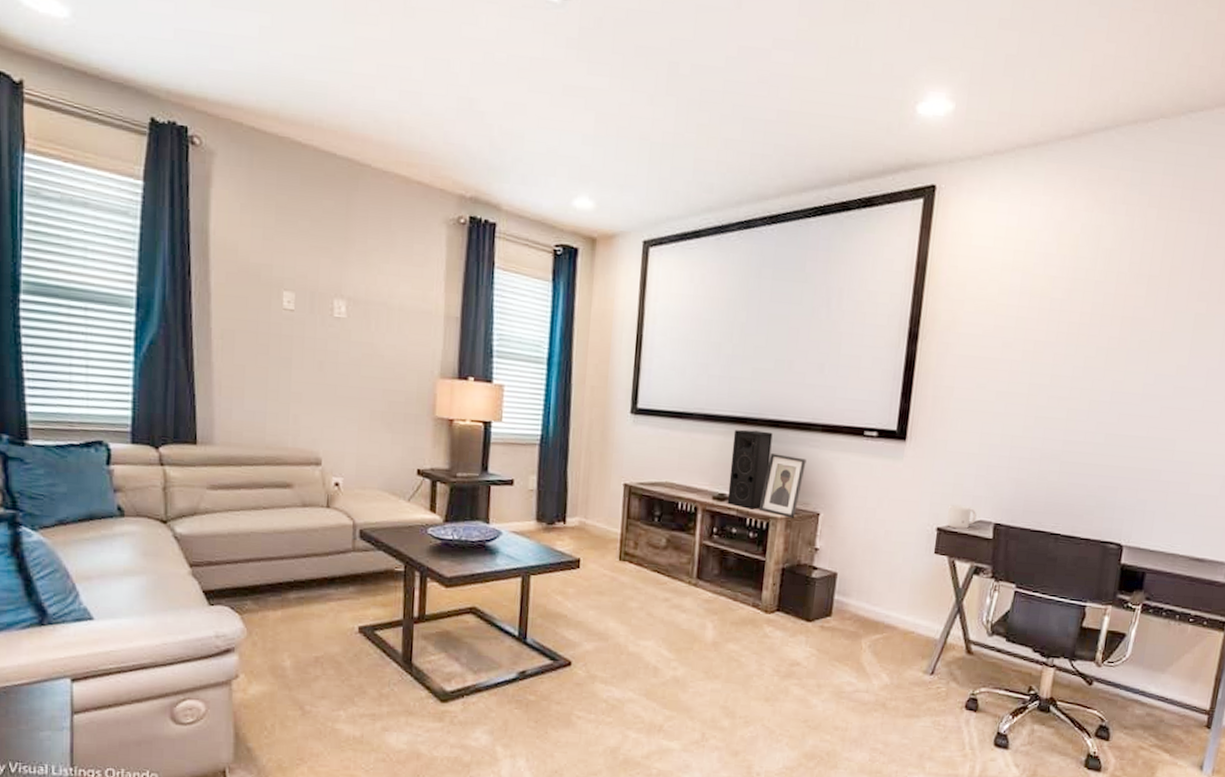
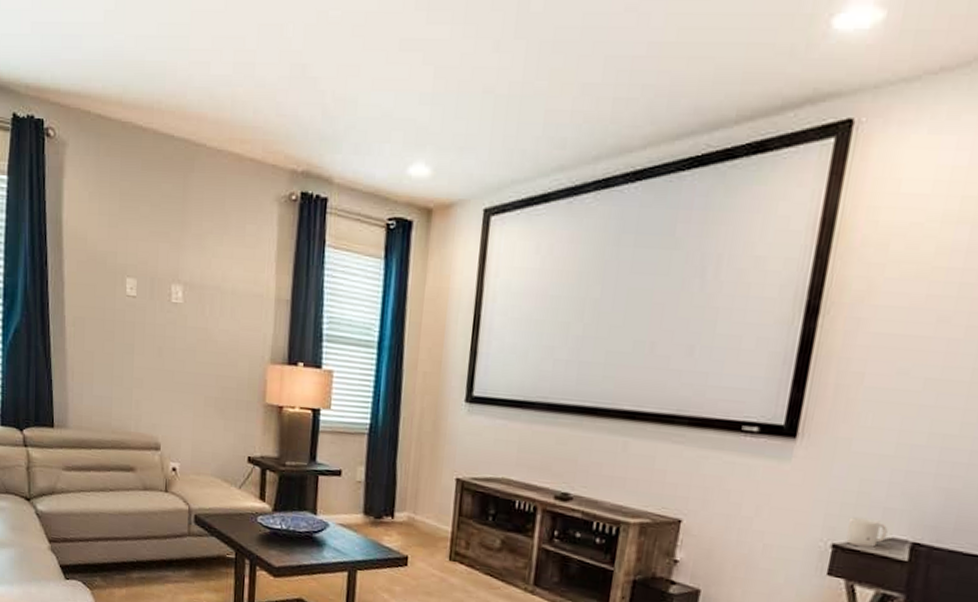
speaker: present [727,429,773,511] -> none [571,421,628,514]
picture frame: present [758,453,806,518] -> none [607,449,668,524]

